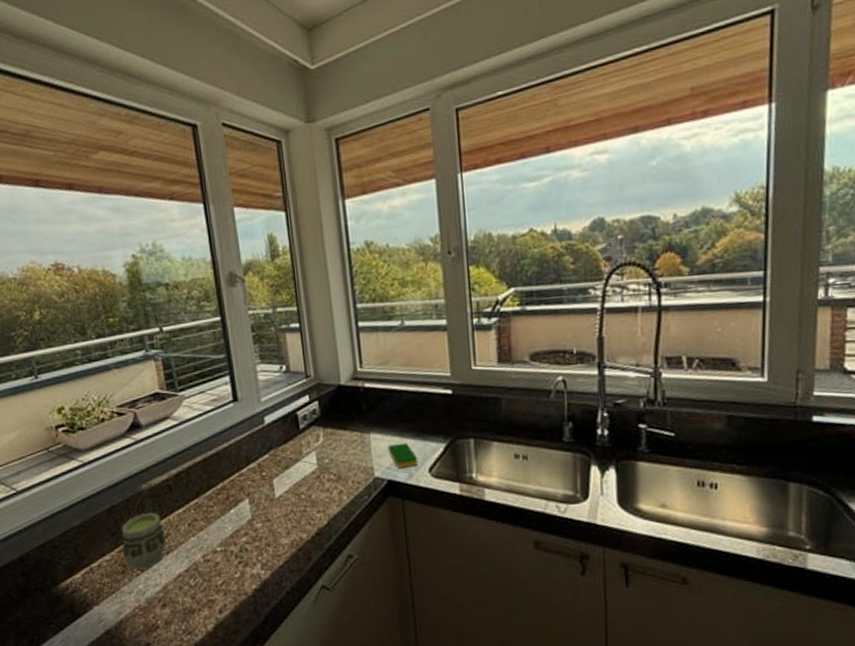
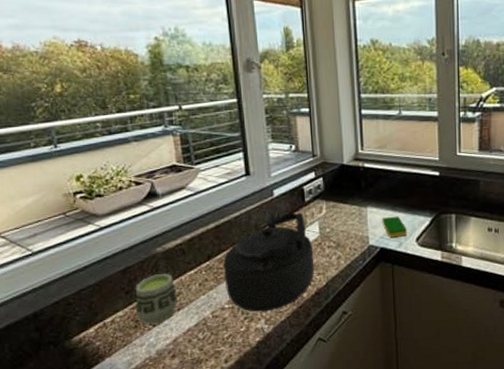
kettle: none [213,441,313,556] -> present [223,212,314,312]

